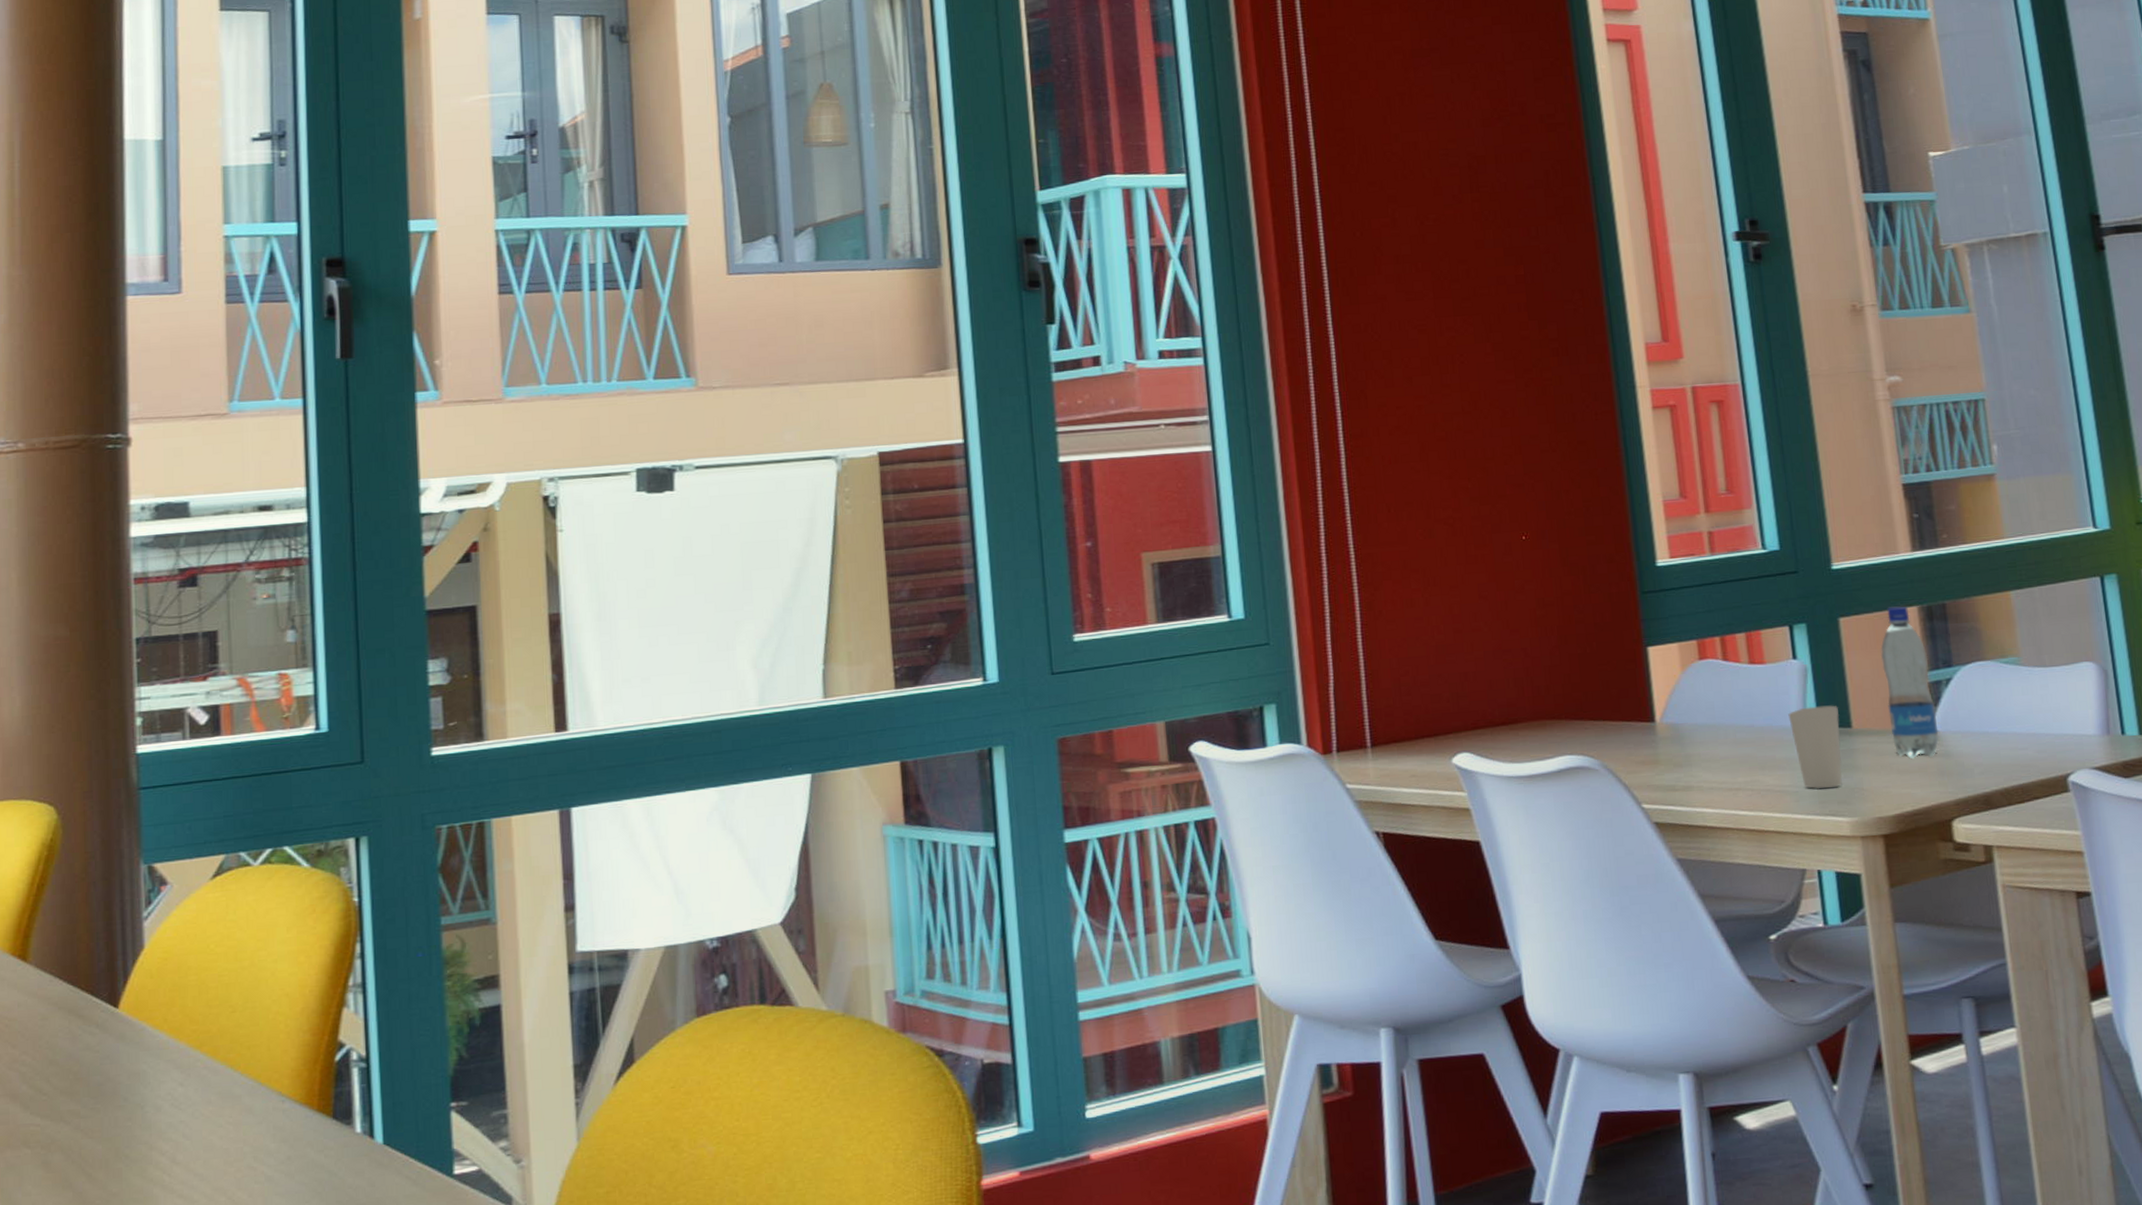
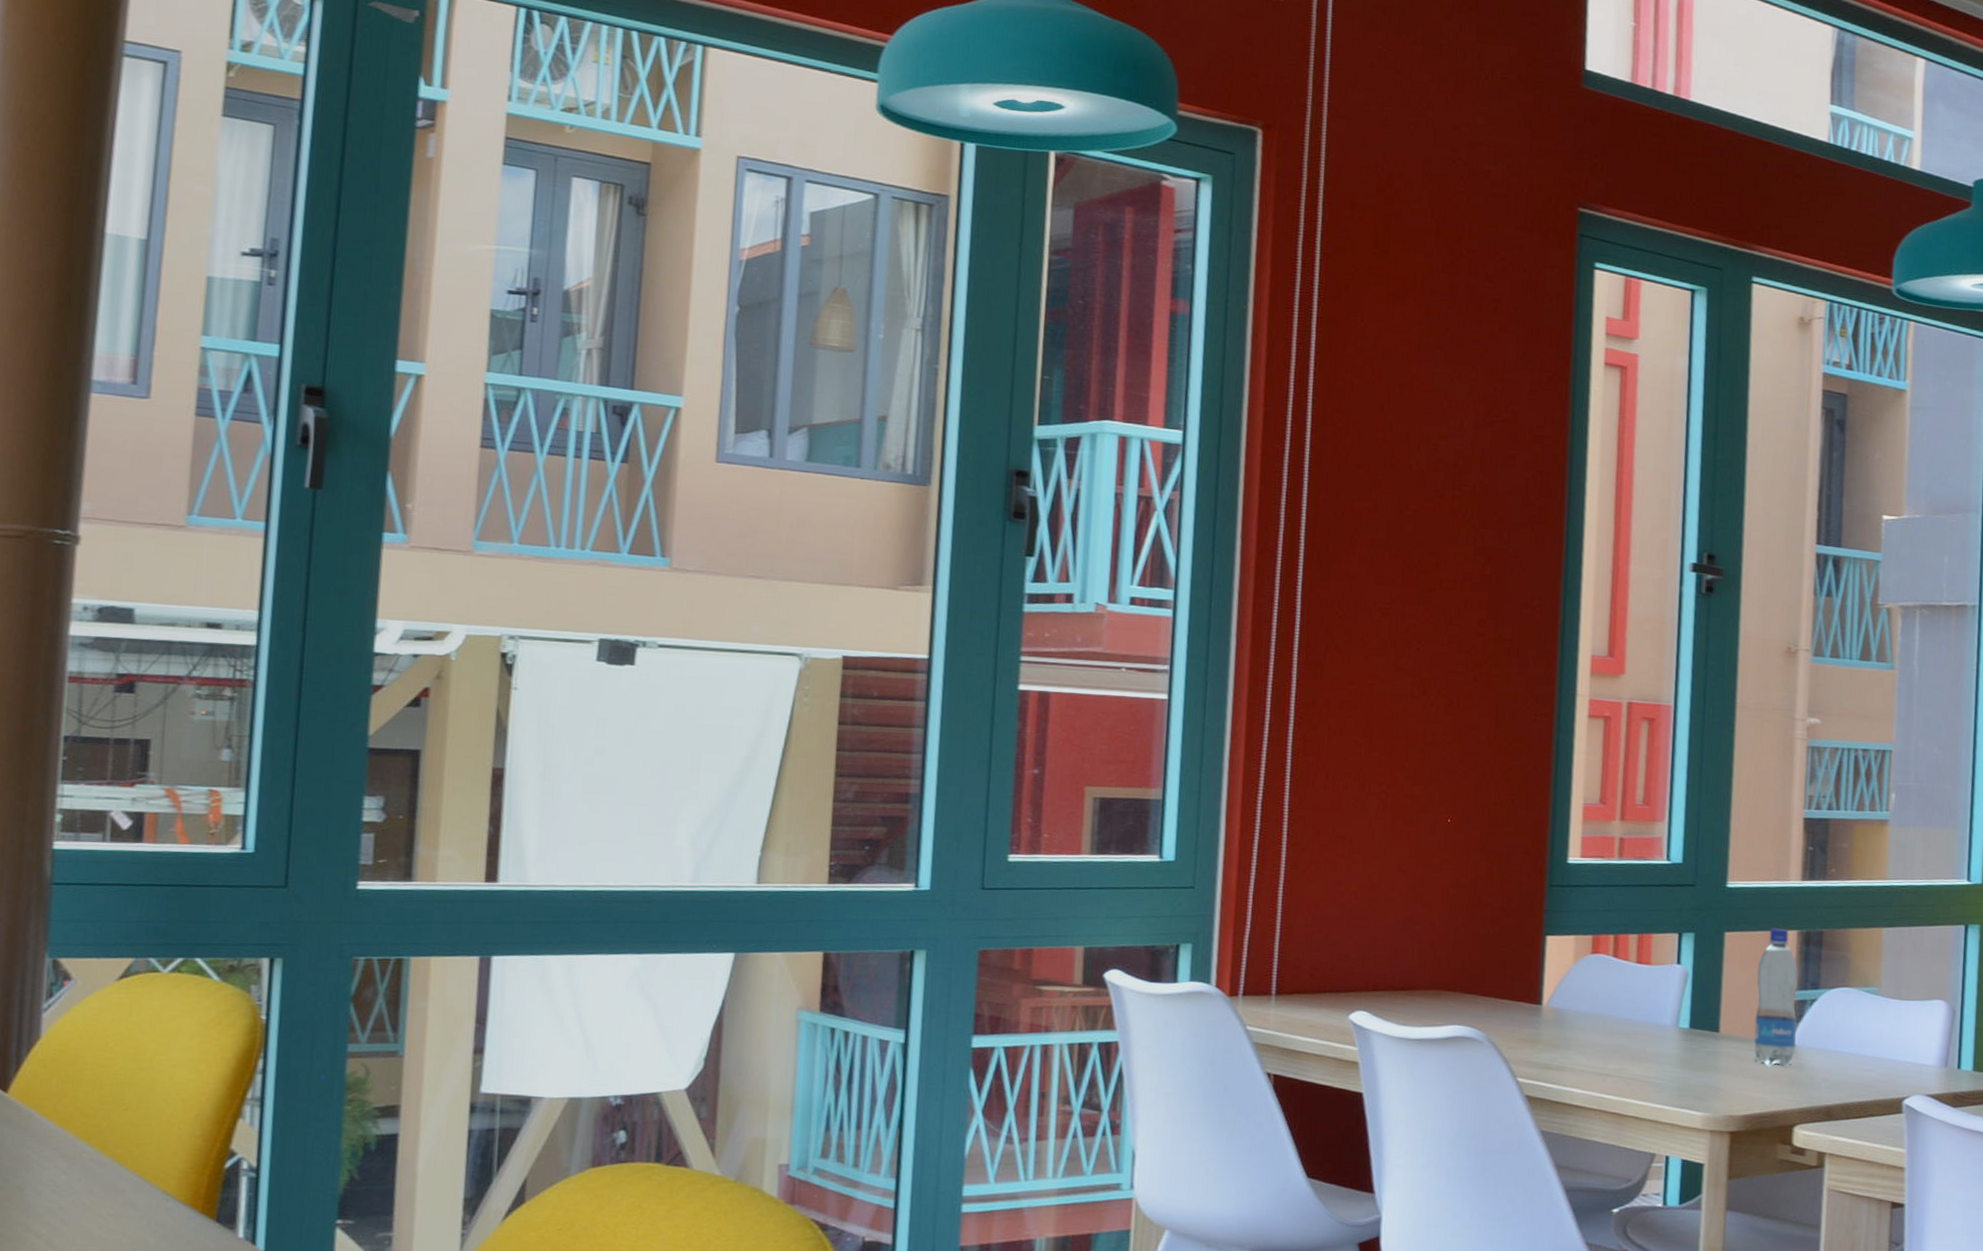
cup: present [1788,705,1842,789] -> none [1664,1009,1710,1084]

